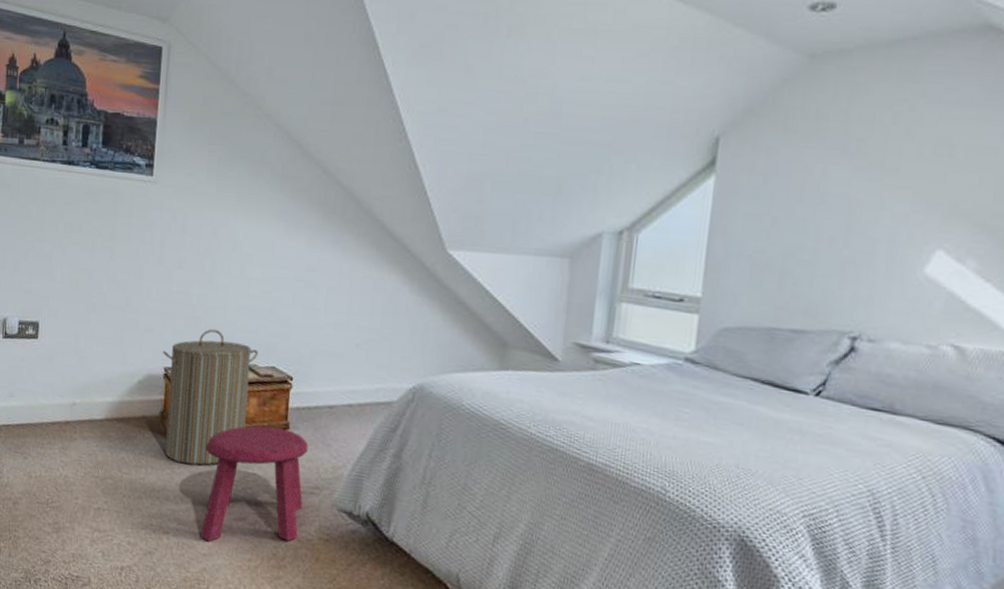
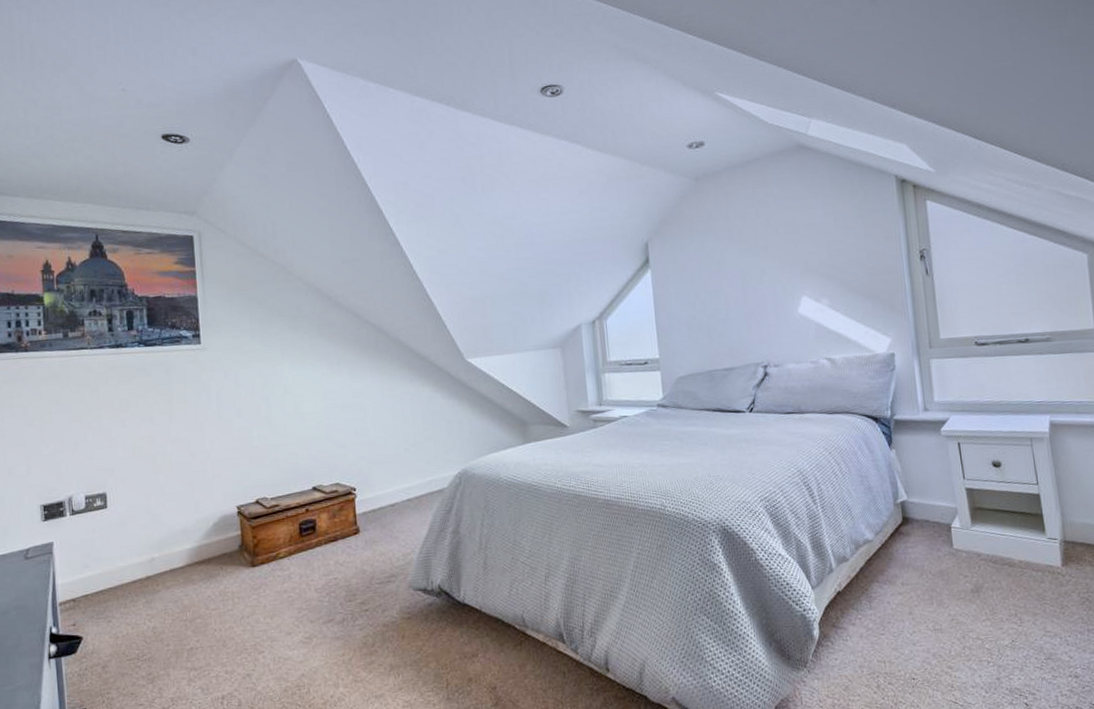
laundry hamper: present [162,328,258,466] -> none [232,462,322,587]
stool: present [200,426,309,542] -> none [286,533,383,650]

